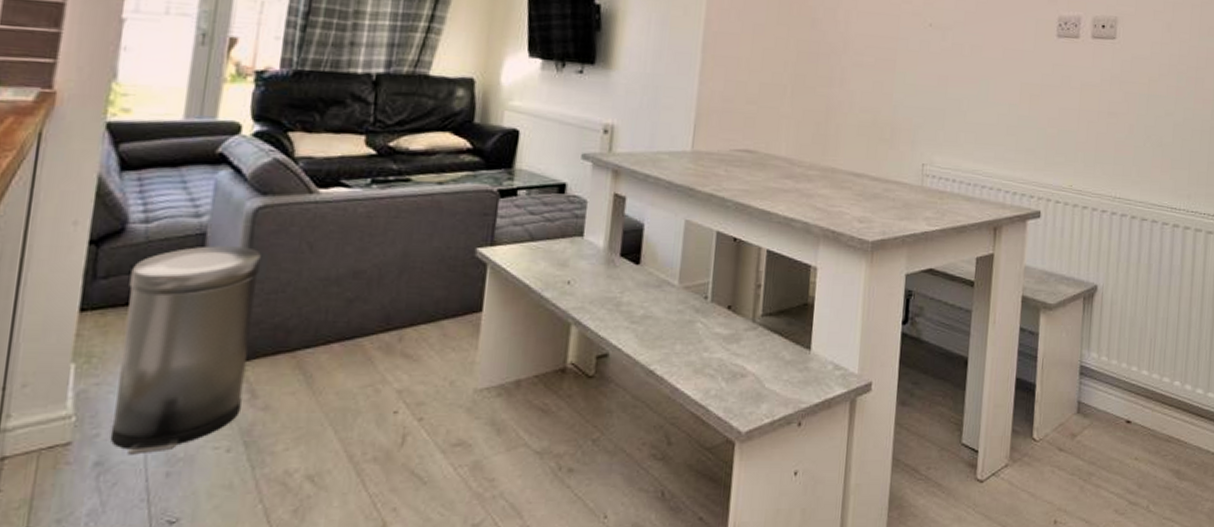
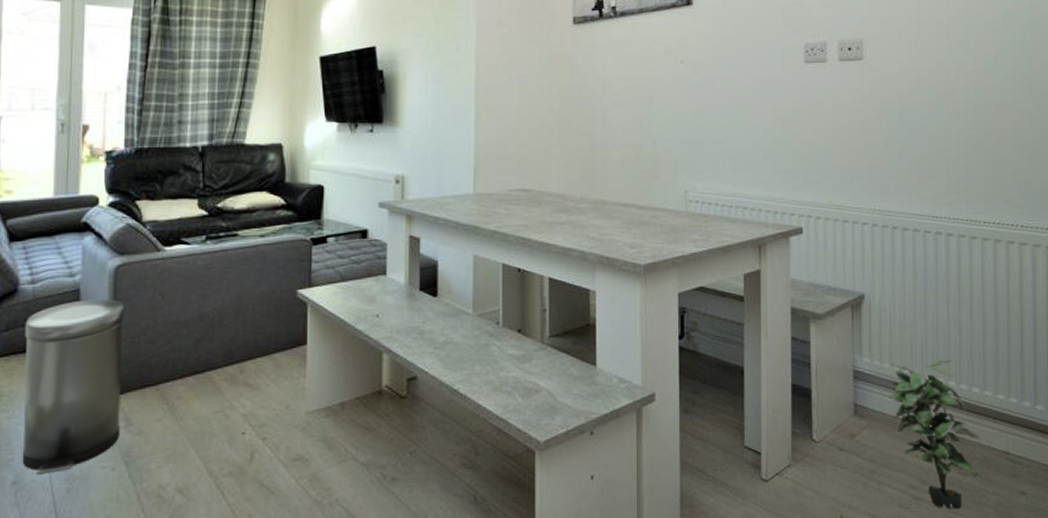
potted plant: none [1112,359,1201,517] -> present [888,360,982,510]

